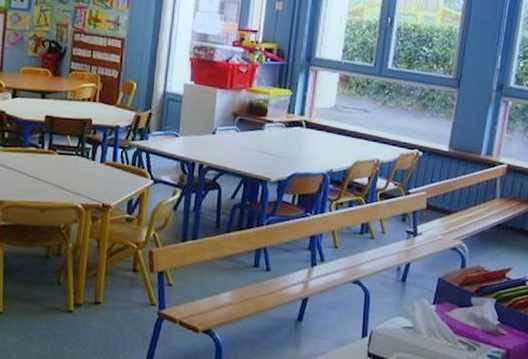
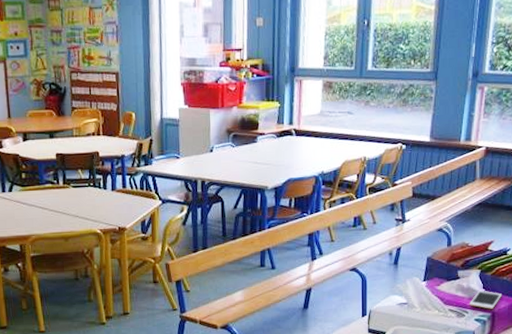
cell phone: none [481,322,519,346] -> present [469,290,503,309]

